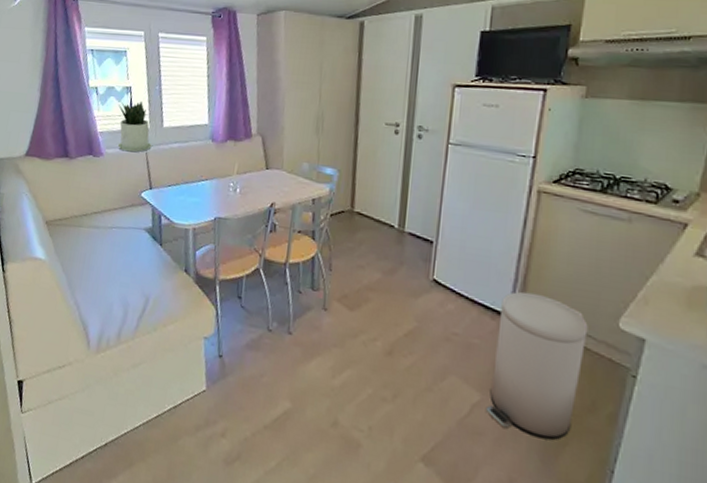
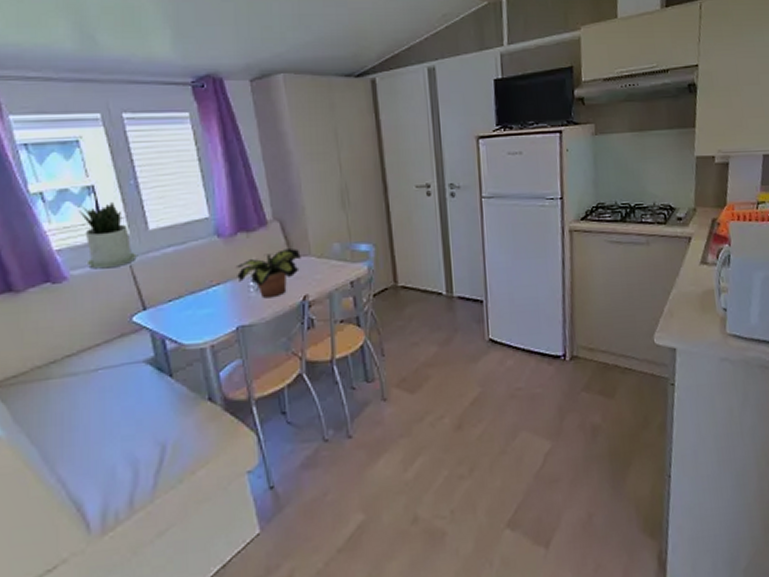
flower pot: none [221,160,275,200] -> present [235,249,301,299]
pedal bin: present [485,291,588,440] -> none [555,329,632,467]

